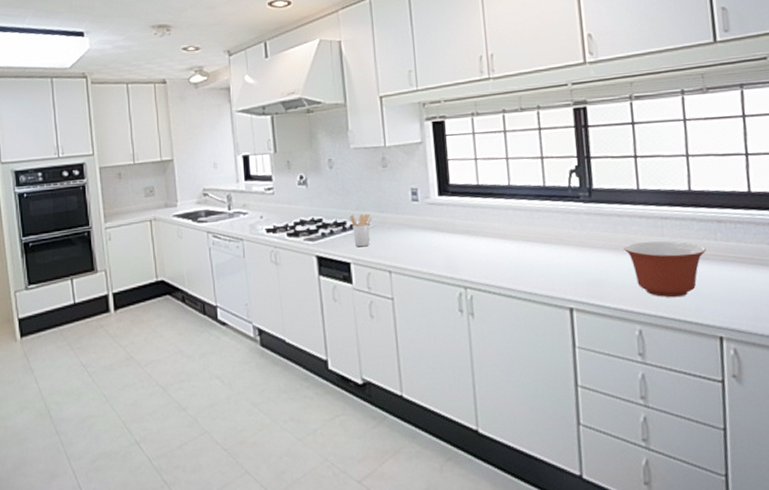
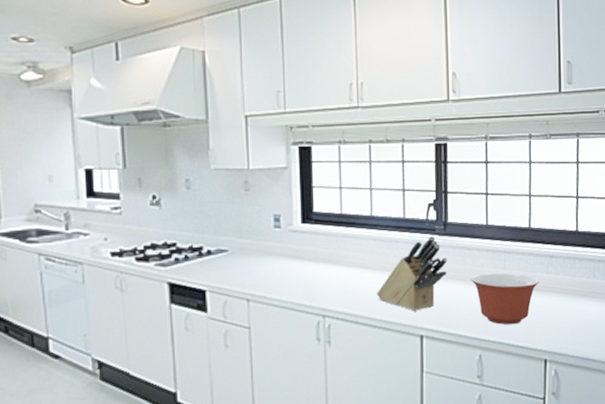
utensil holder: present [350,213,372,247] -> none [207,238,231,274]
knife block: none [519,203,596,283] -> present [377,235,447,311]

